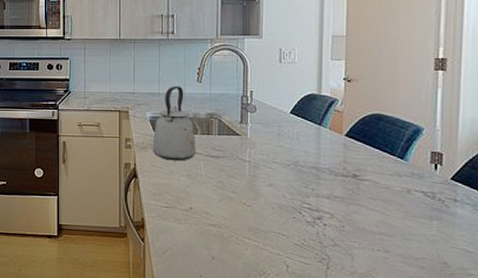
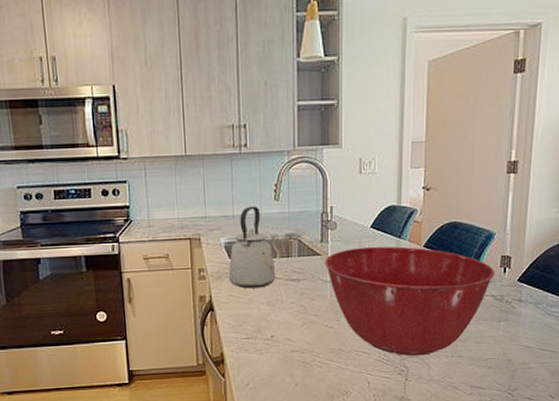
mixing bowl: none [244,131,425,246] -> present [325,246,495,356]

